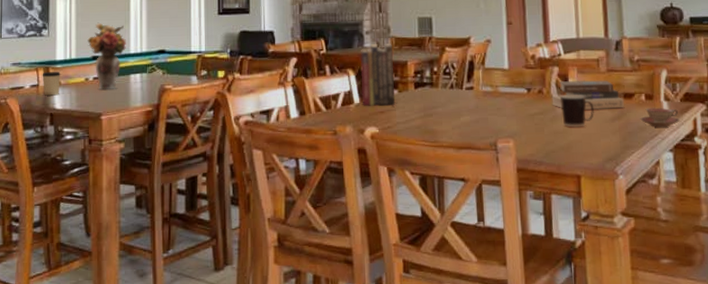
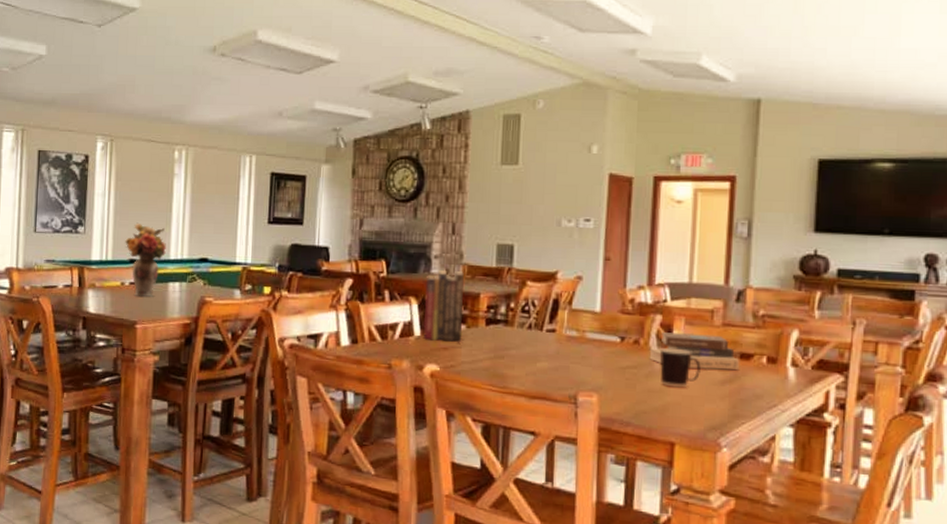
cup: present [42,72,61,96] -> none [76,272,96,298]
teacup: present [640,107,680,127] -> none [757,373,808,398]

